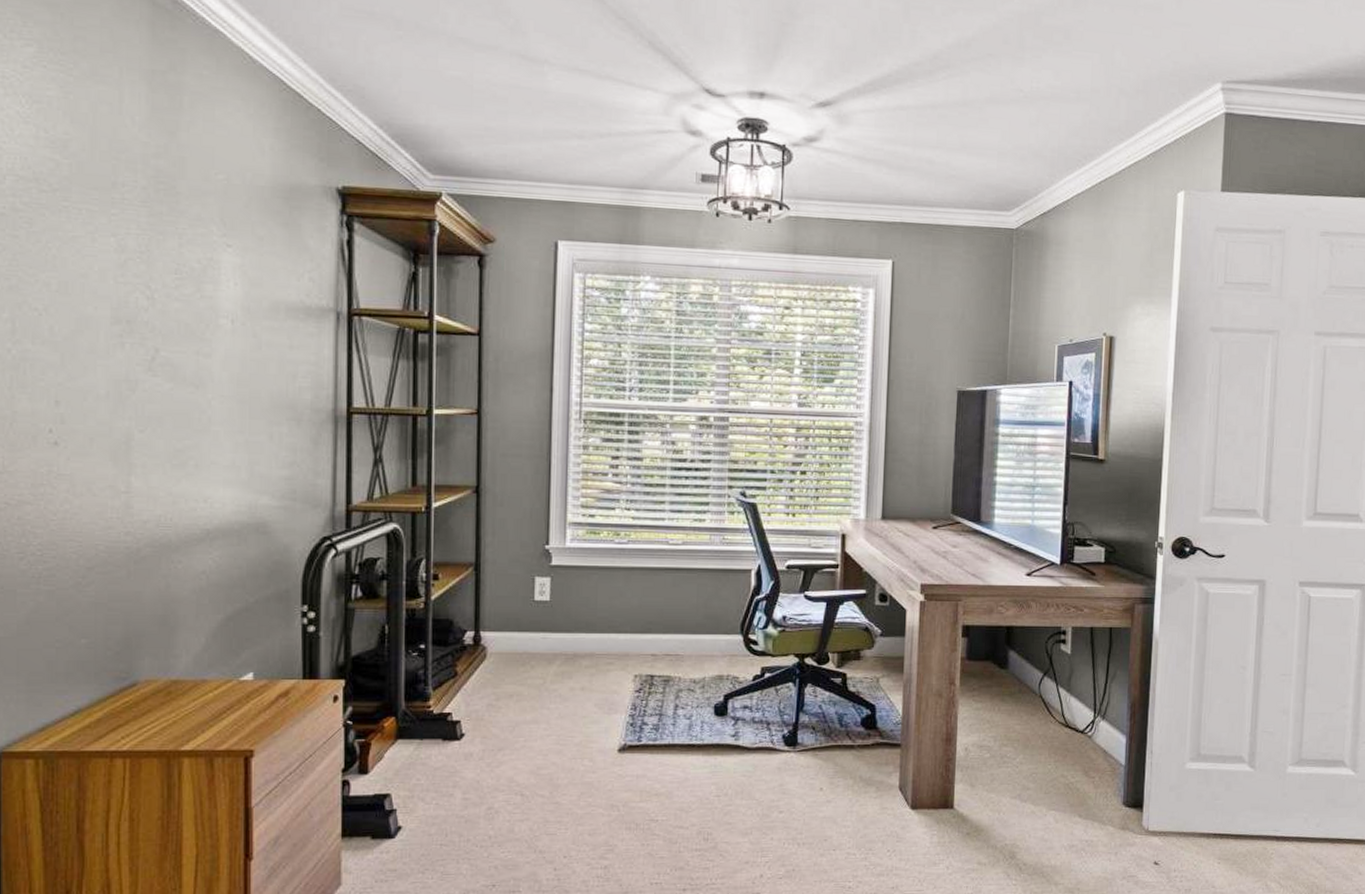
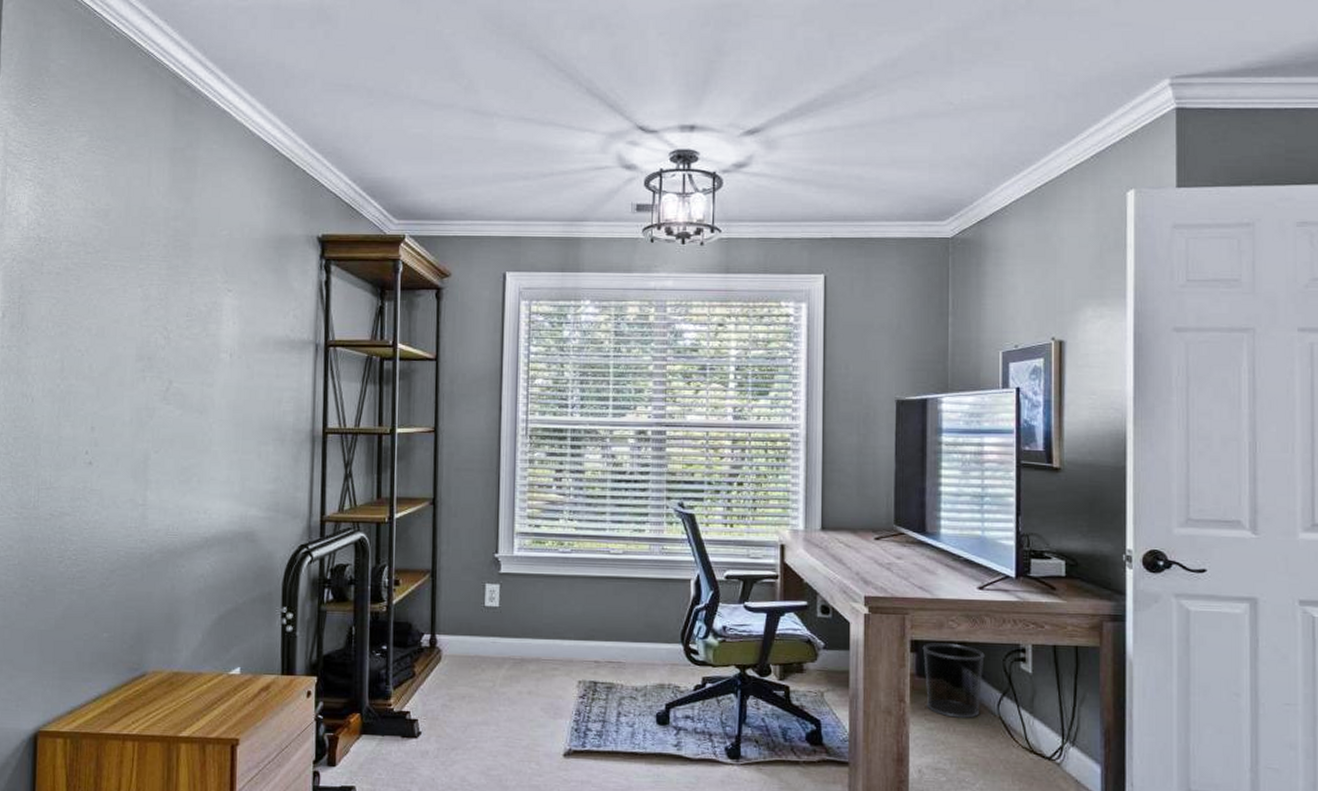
waste bin: none [973,627,1029,698] -> present [922,643,985,718]

